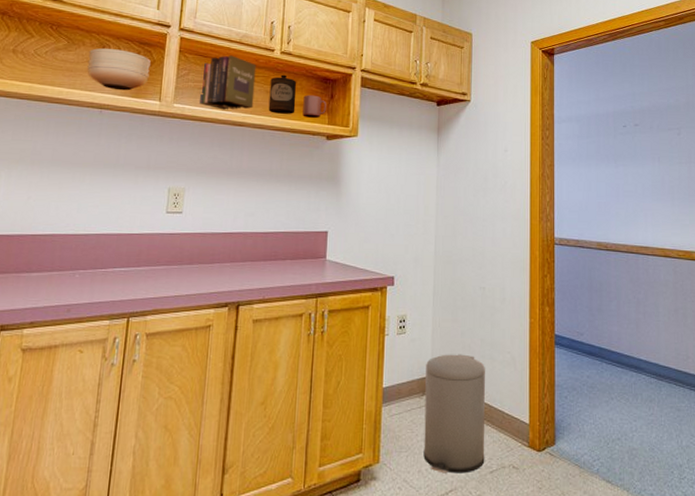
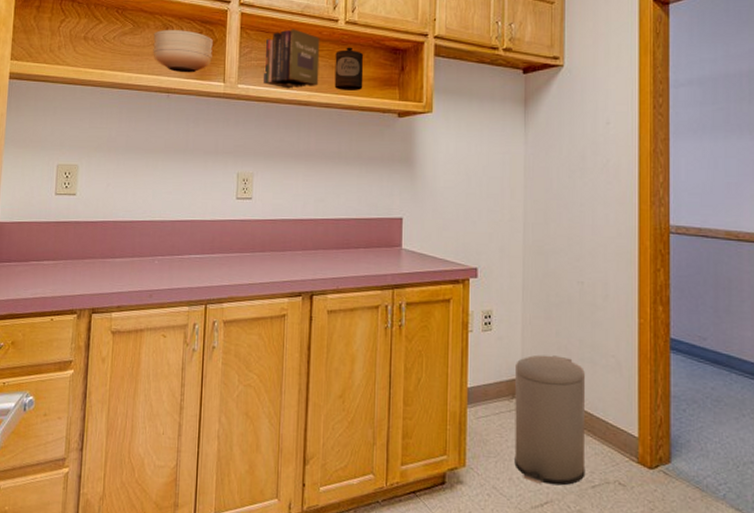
mug: present [302,95,327,119] -> none [371,68,397,95]

